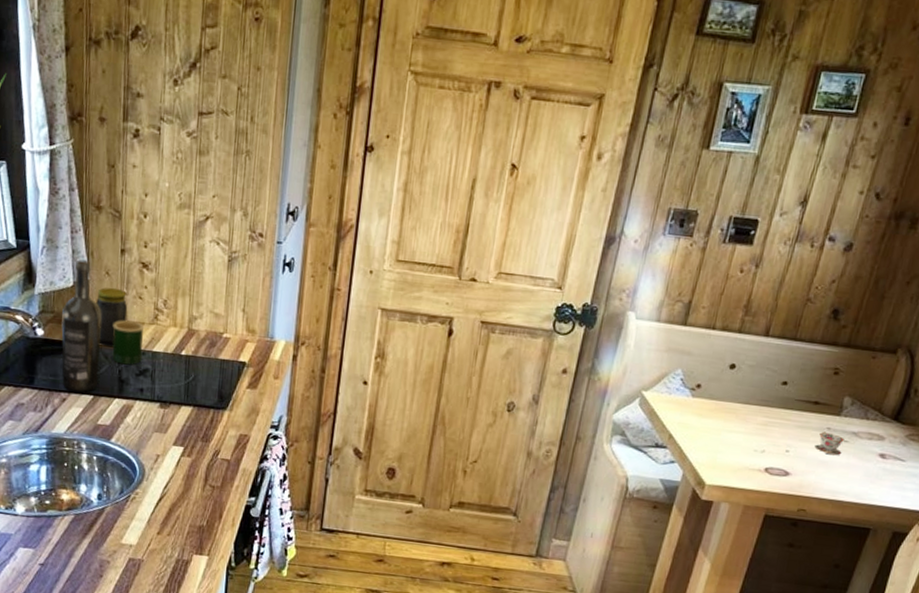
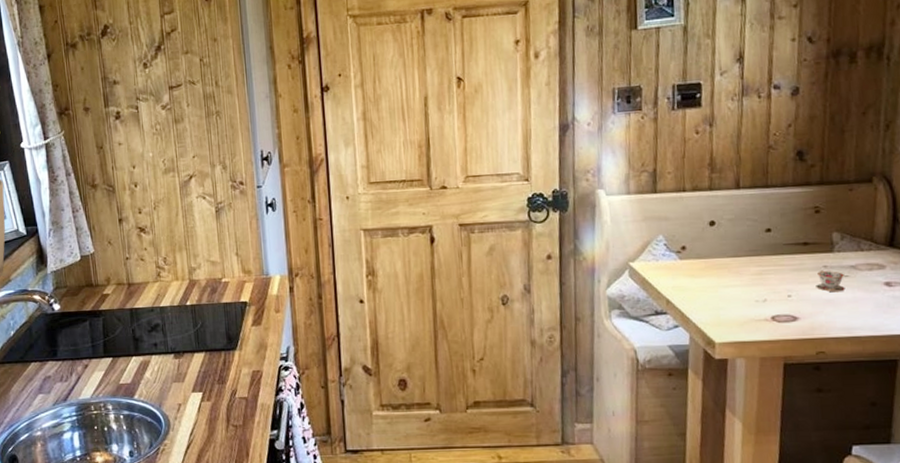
wine bottle: present [61,259,102,393] -> none [74,234,114,357]
jar: present [96,287,128,346] -> none [103,254,133,309]
mug: present [112,320,145,365] -> none [121,282,152,324]

